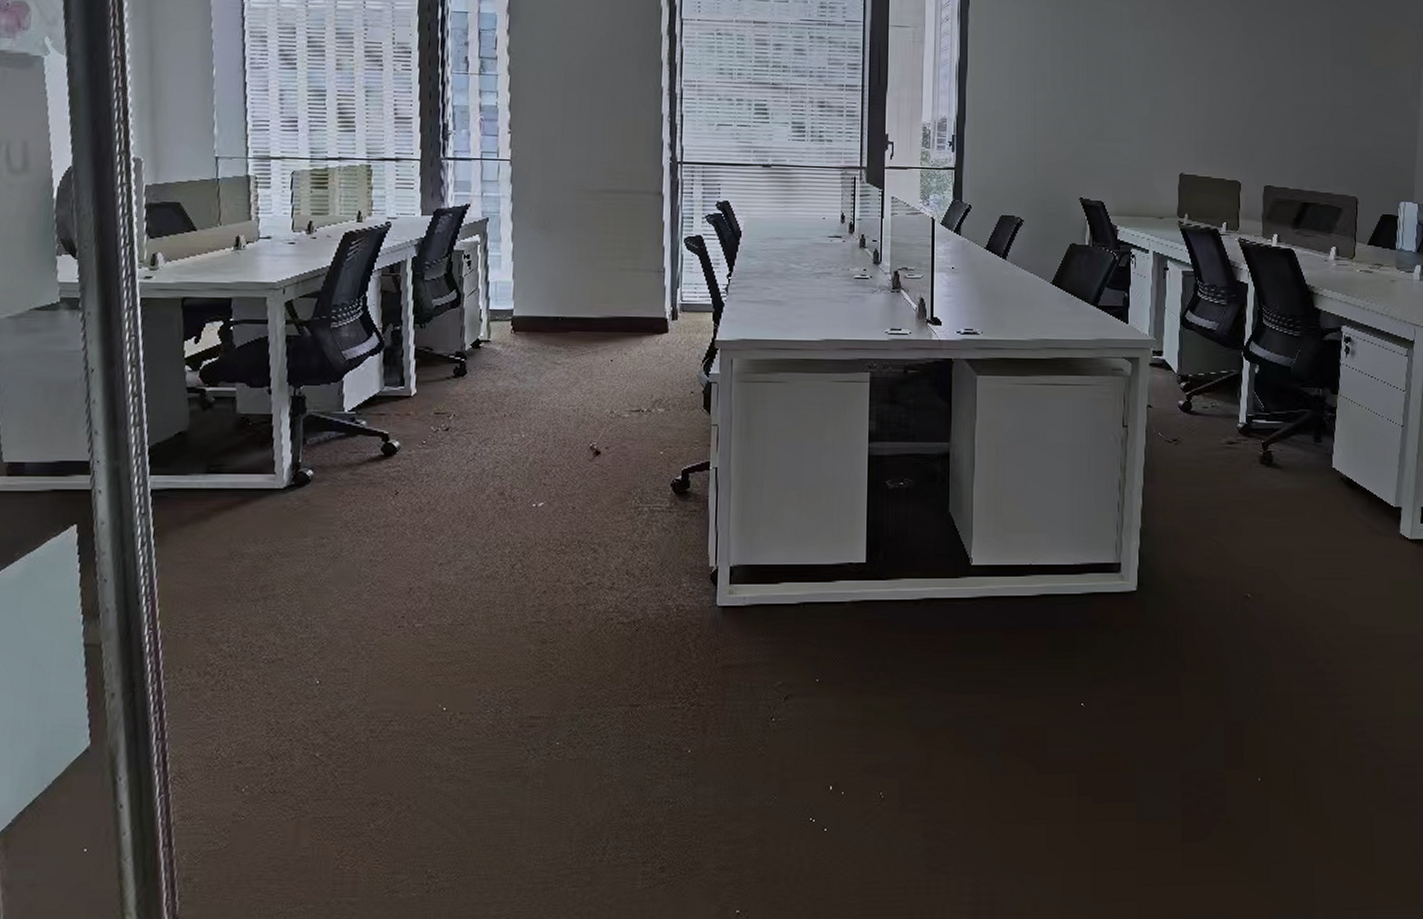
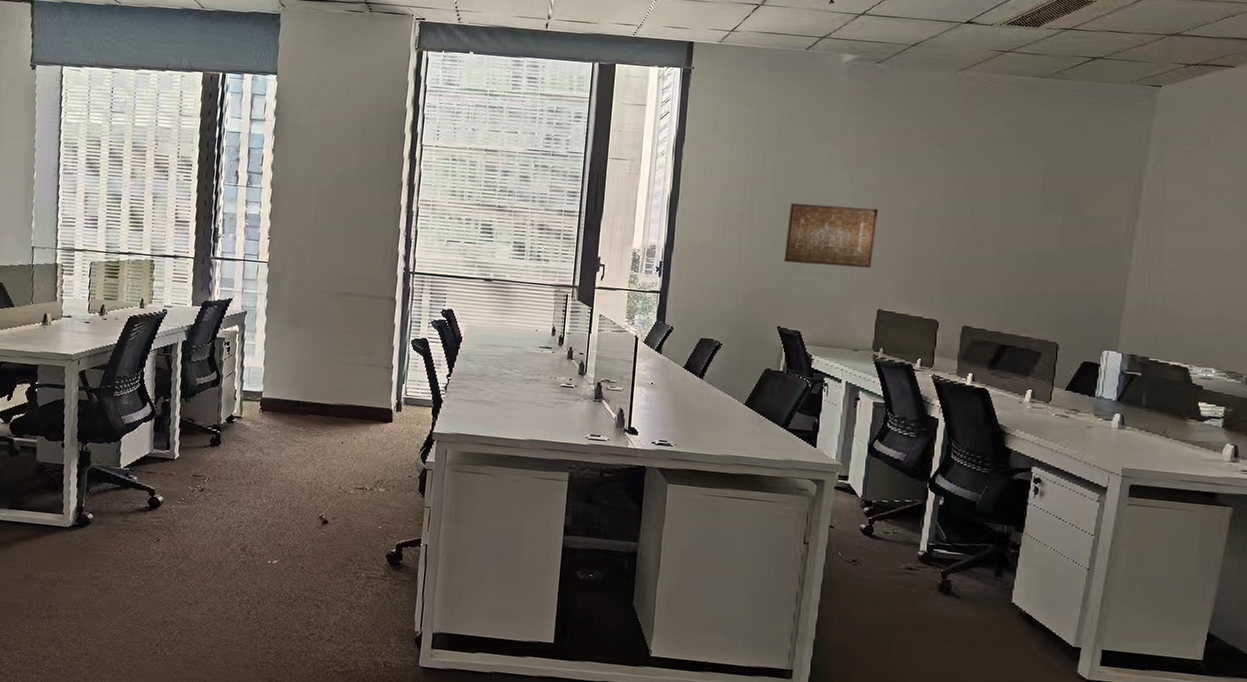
wall art: none [1081,65,1173,131] -> present [784,203,878,268]

